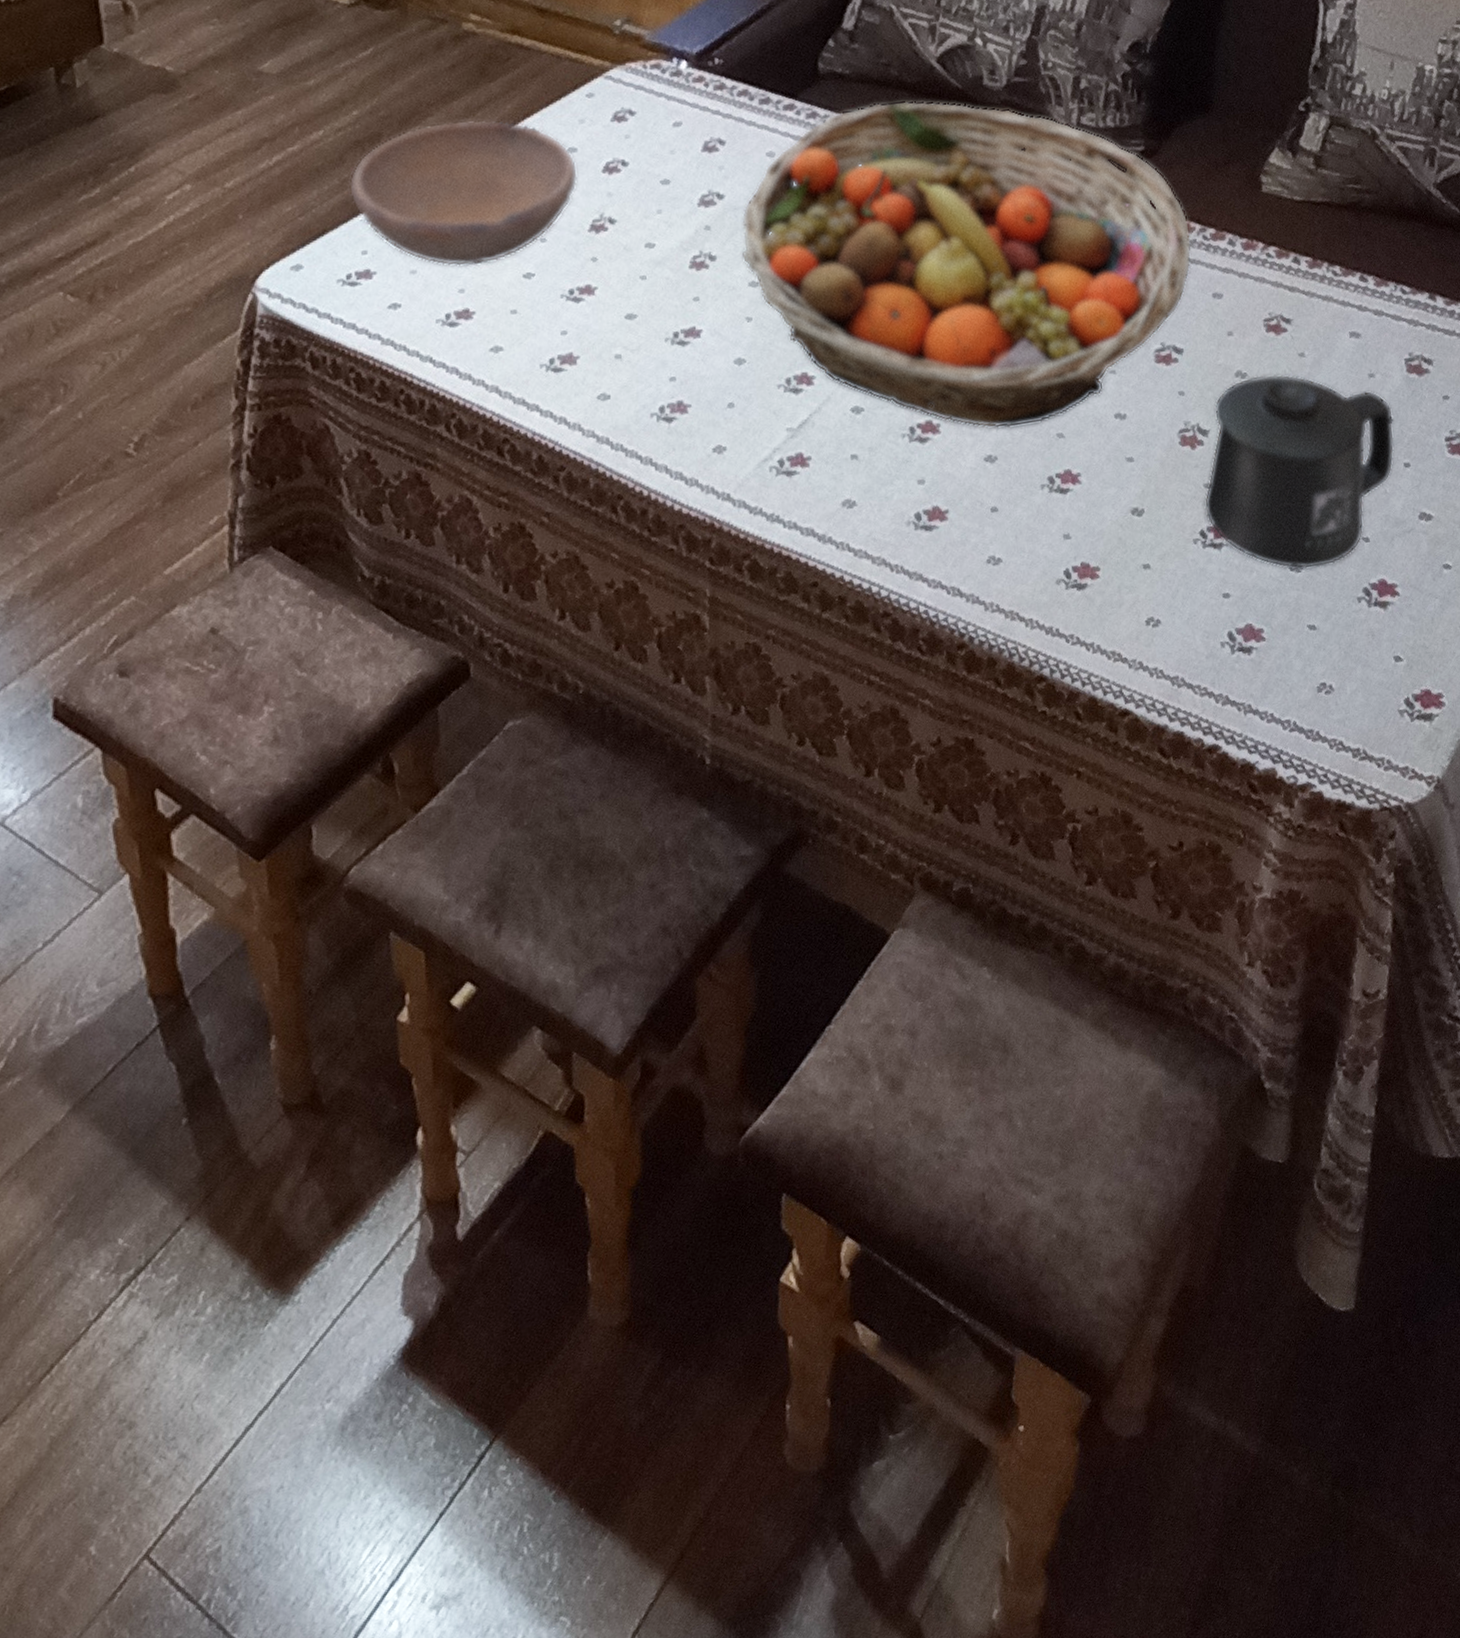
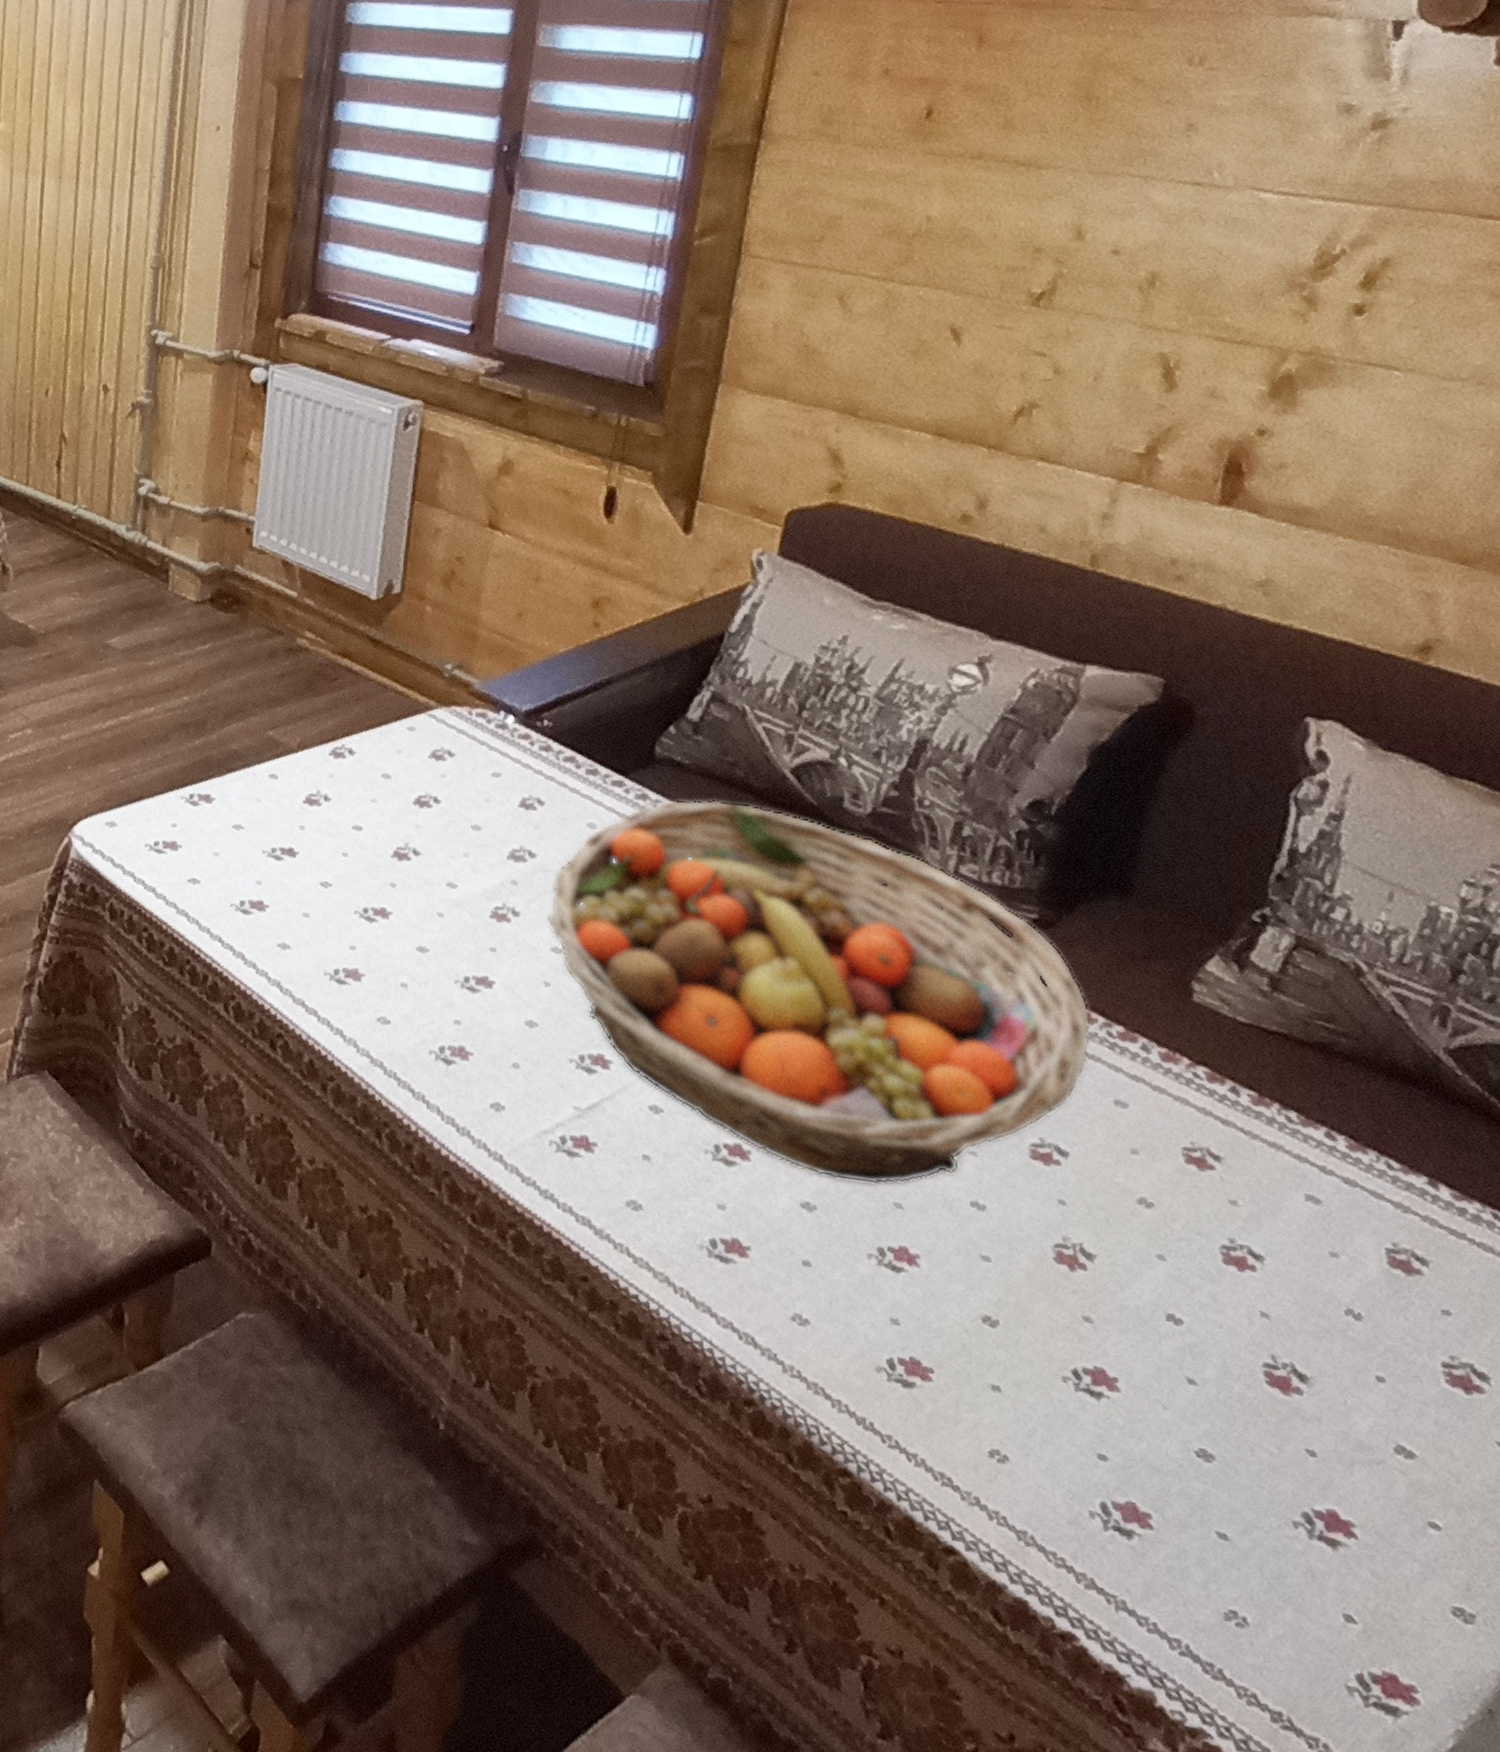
bowl: present [348,119,579,267] -> none [168,722,389,864]
mug: present [1204,374,1395,570] -> none [1081,1208,1364,1469]

